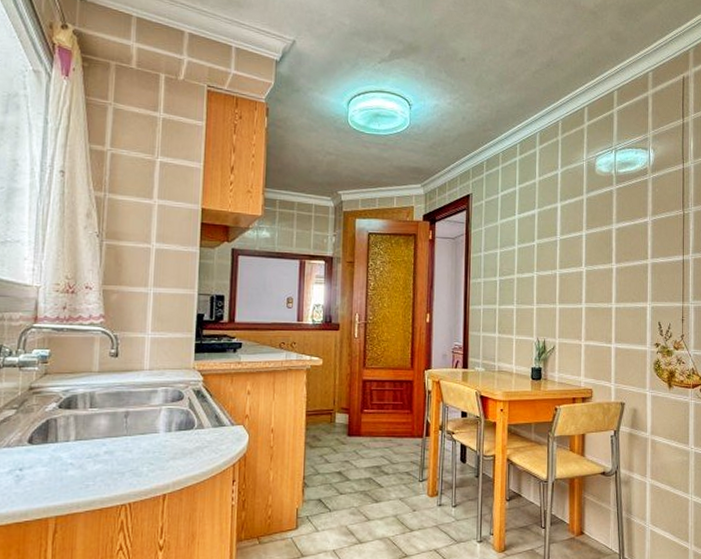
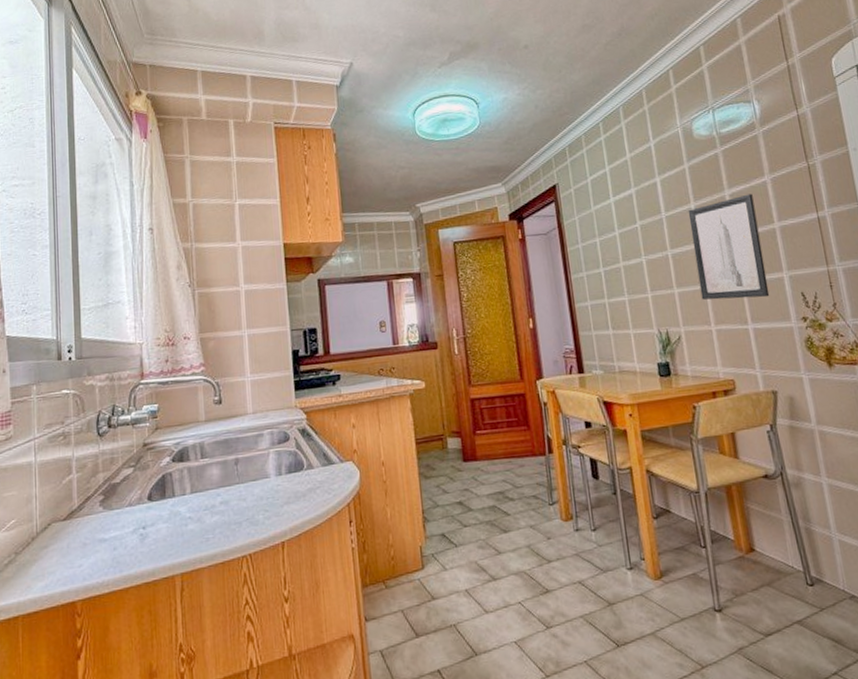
wall art: none [578,230,635,322] -> present [688,193,770,300]

